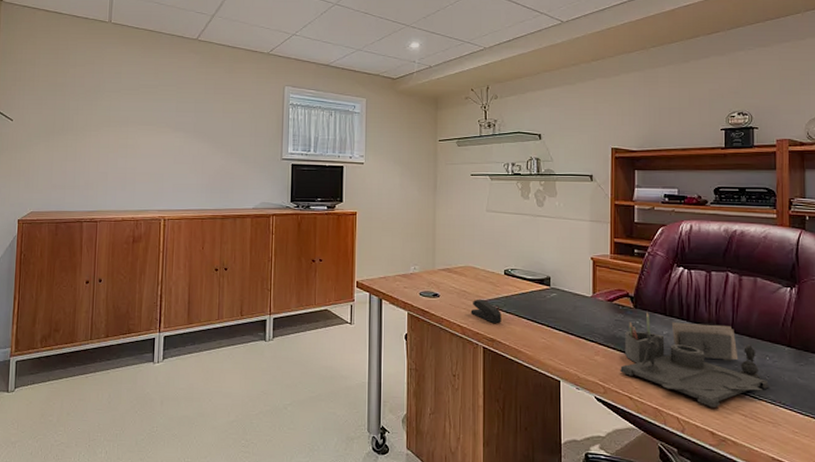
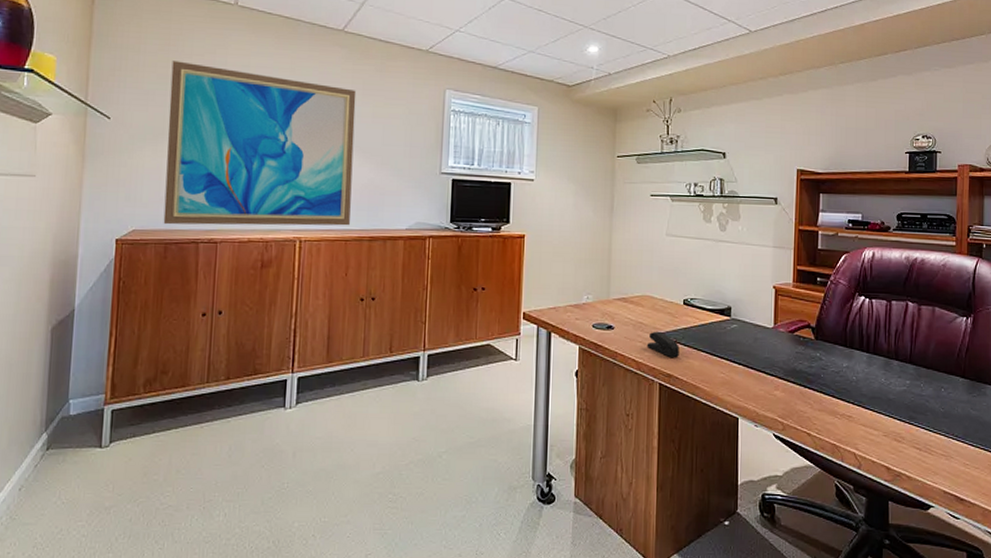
wall art: none [54,71,209,207] -> present [163,60,357,226]
desk organizer: present [620,311,769,408] -> none [799,342,943,442]

